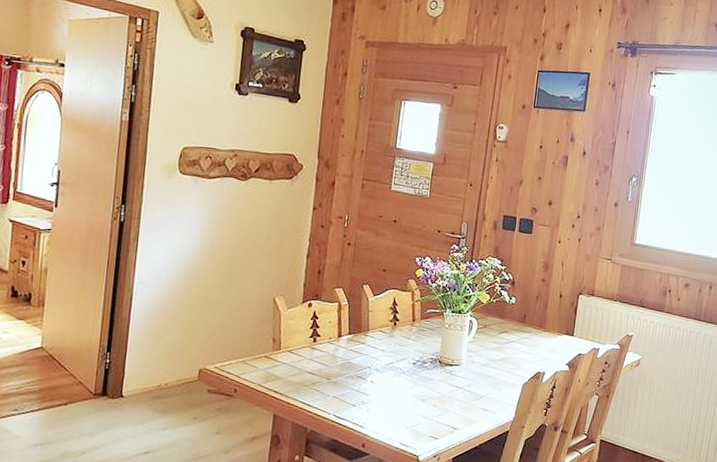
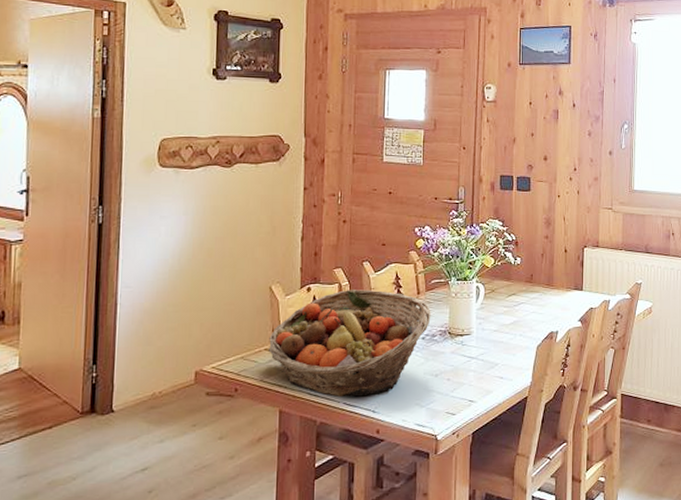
fruit basket: none [268,309,424,411] -> present [269,289,431,398]

